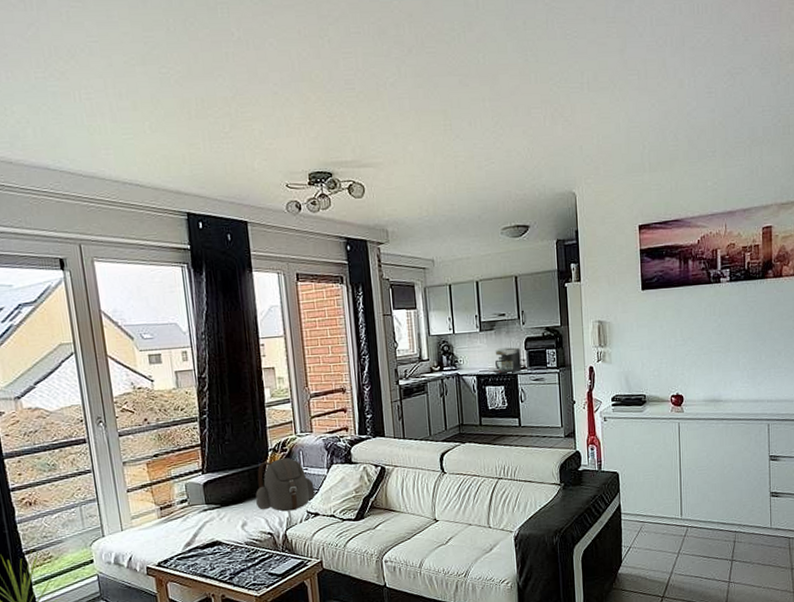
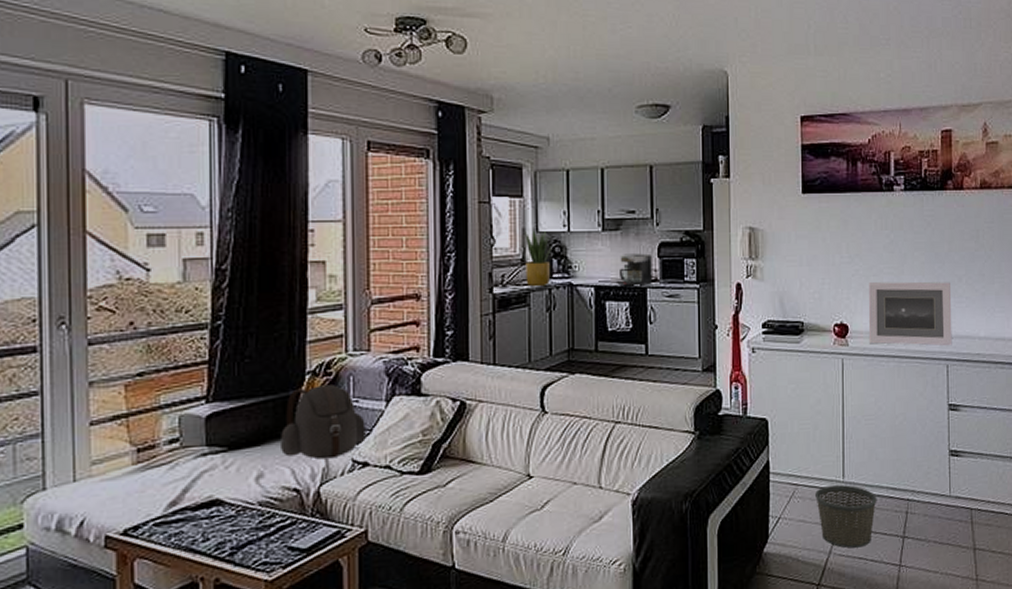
planter: none [420,334,442,378] -> present [525,230,552,286]
basket: none [658,521,710,569] -> present [814,485,877,548]
picture frame: none [700,356,773,410] -> present [868,281,952,346]

